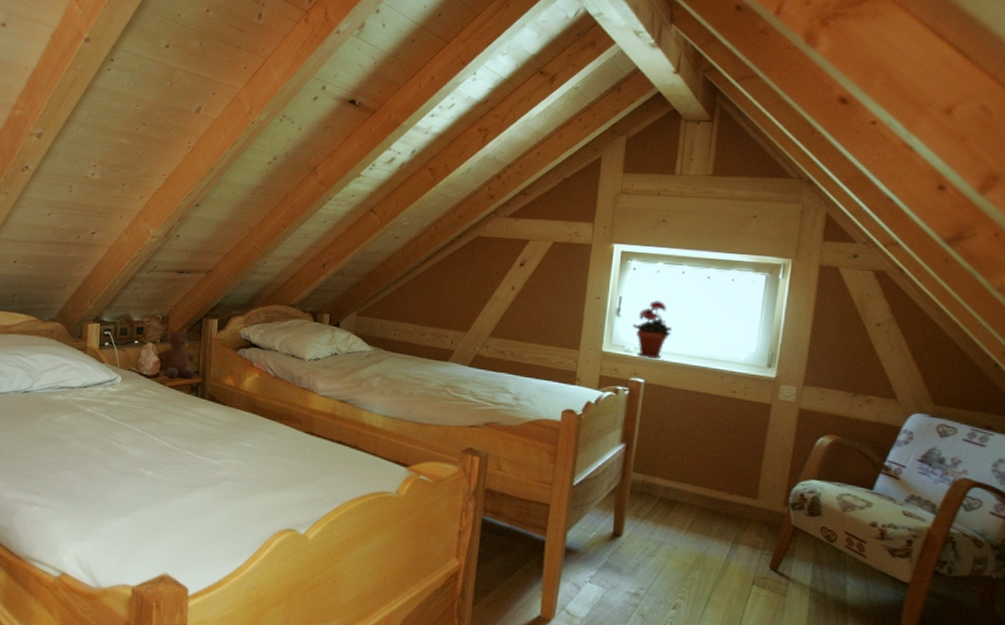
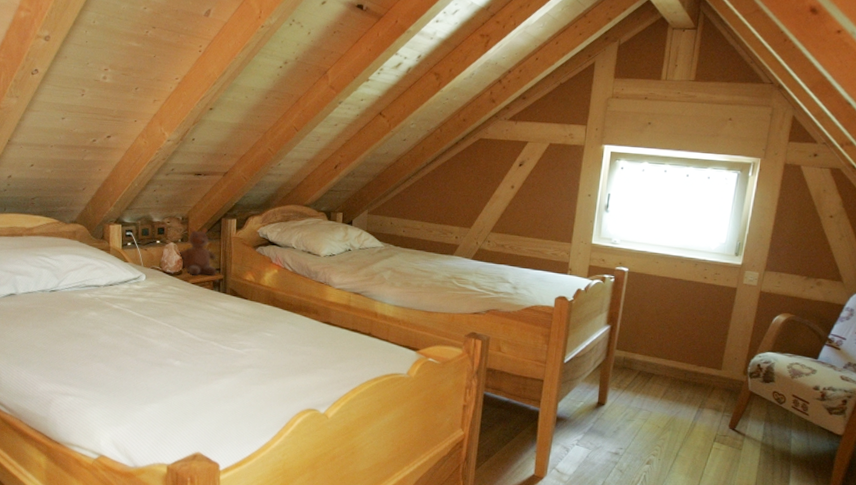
potted plant: present [632,300,672,360] -> none [619,197,654,251]

